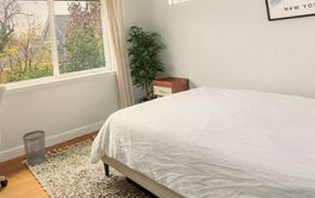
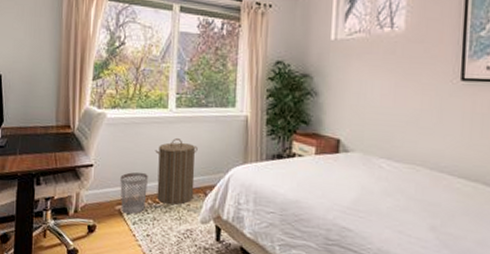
laundry hamper: none [47,98,83,152] -> present [155,138,198,205]

